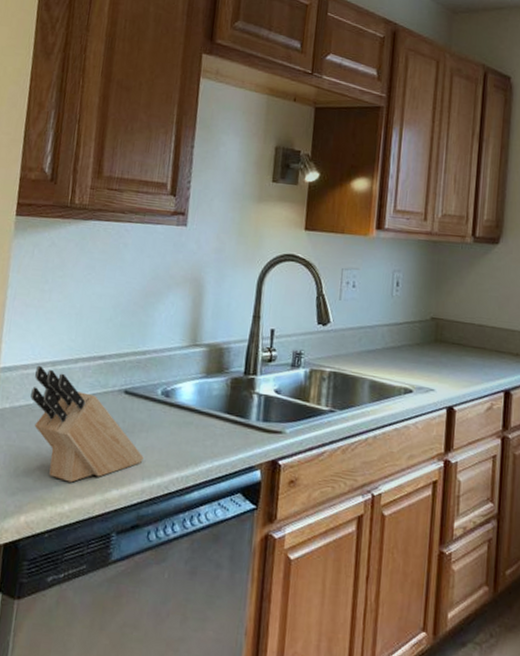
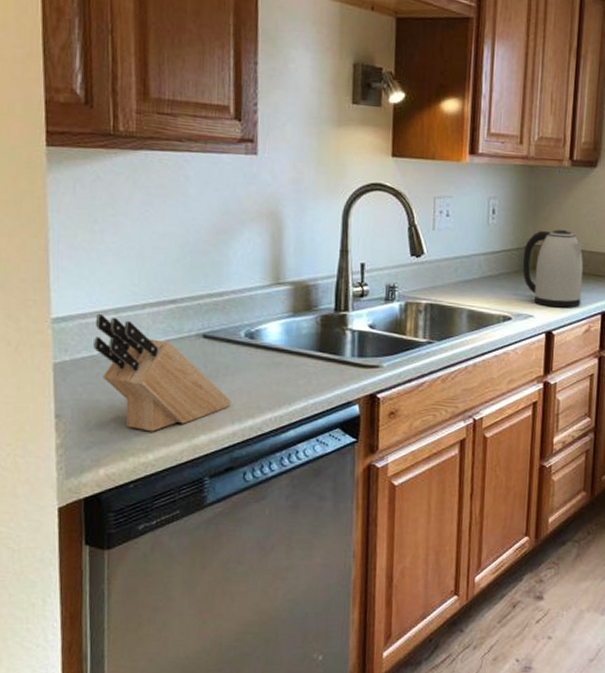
kettle: none [425,304,486,384] -> present [523,230,584,308]

